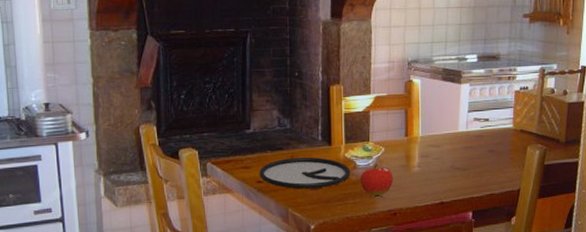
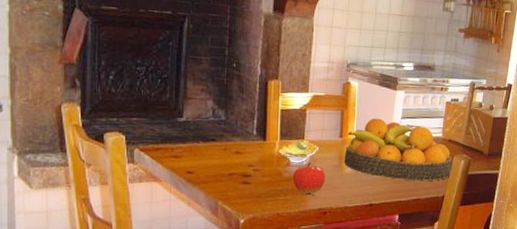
plate: present [259,157,351,189] -> none [190,150,284,183]
fruit bowl: none [412,114,527,176] -> present [345,118,453,182]

